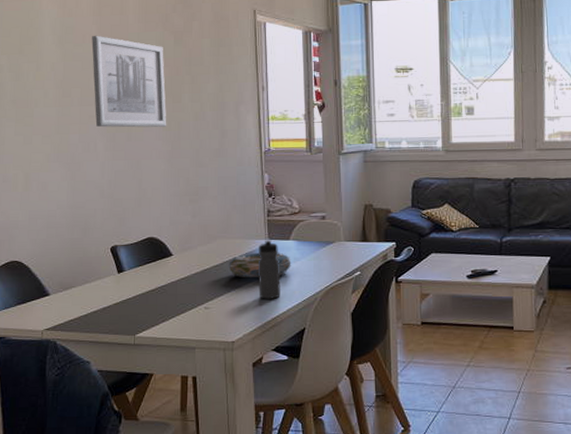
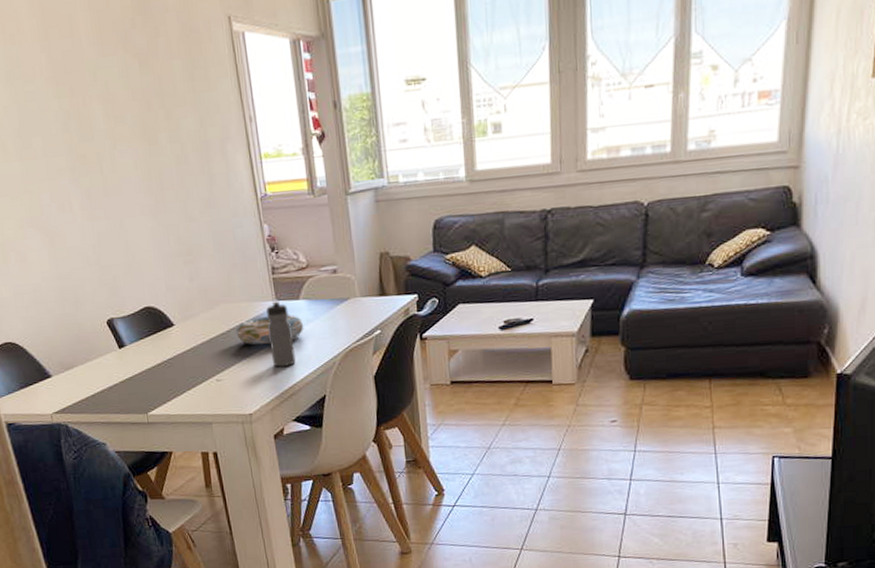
wall art: present [91,35,167,128] -> none [43,66,147,182]

